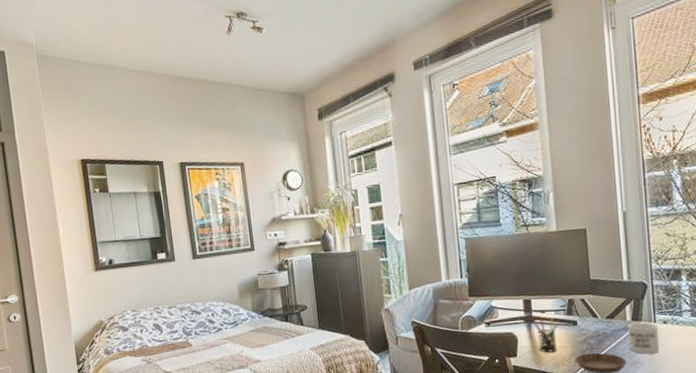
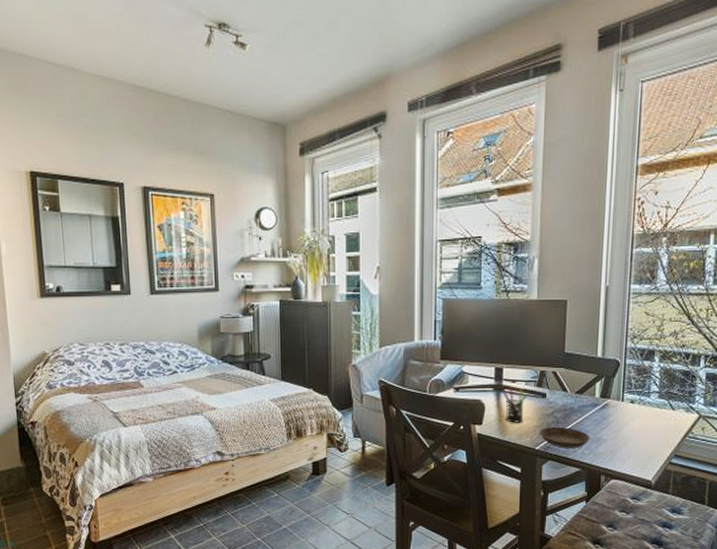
mug: present [628,322,660,354] -> none [595,400,625,432]

